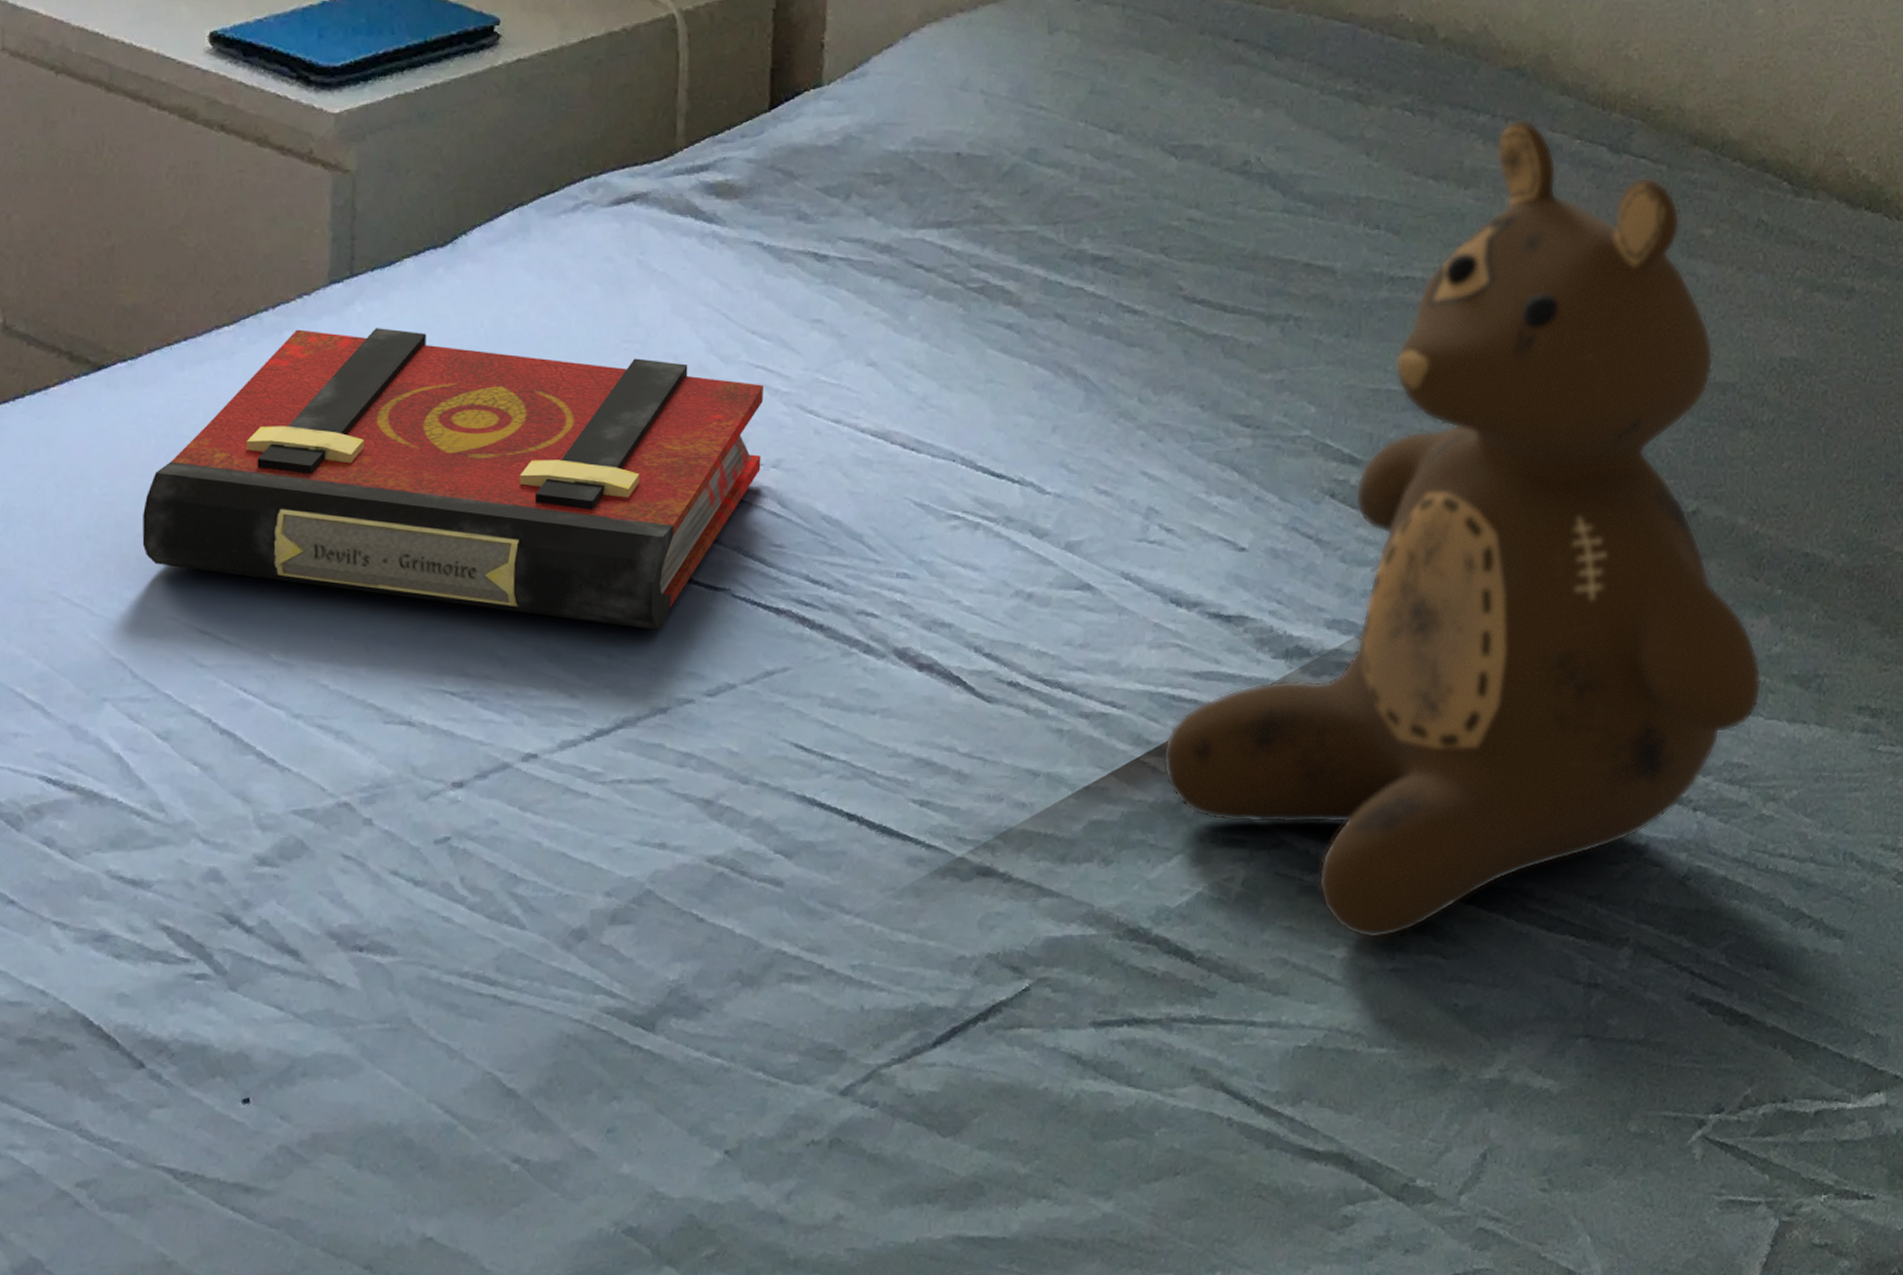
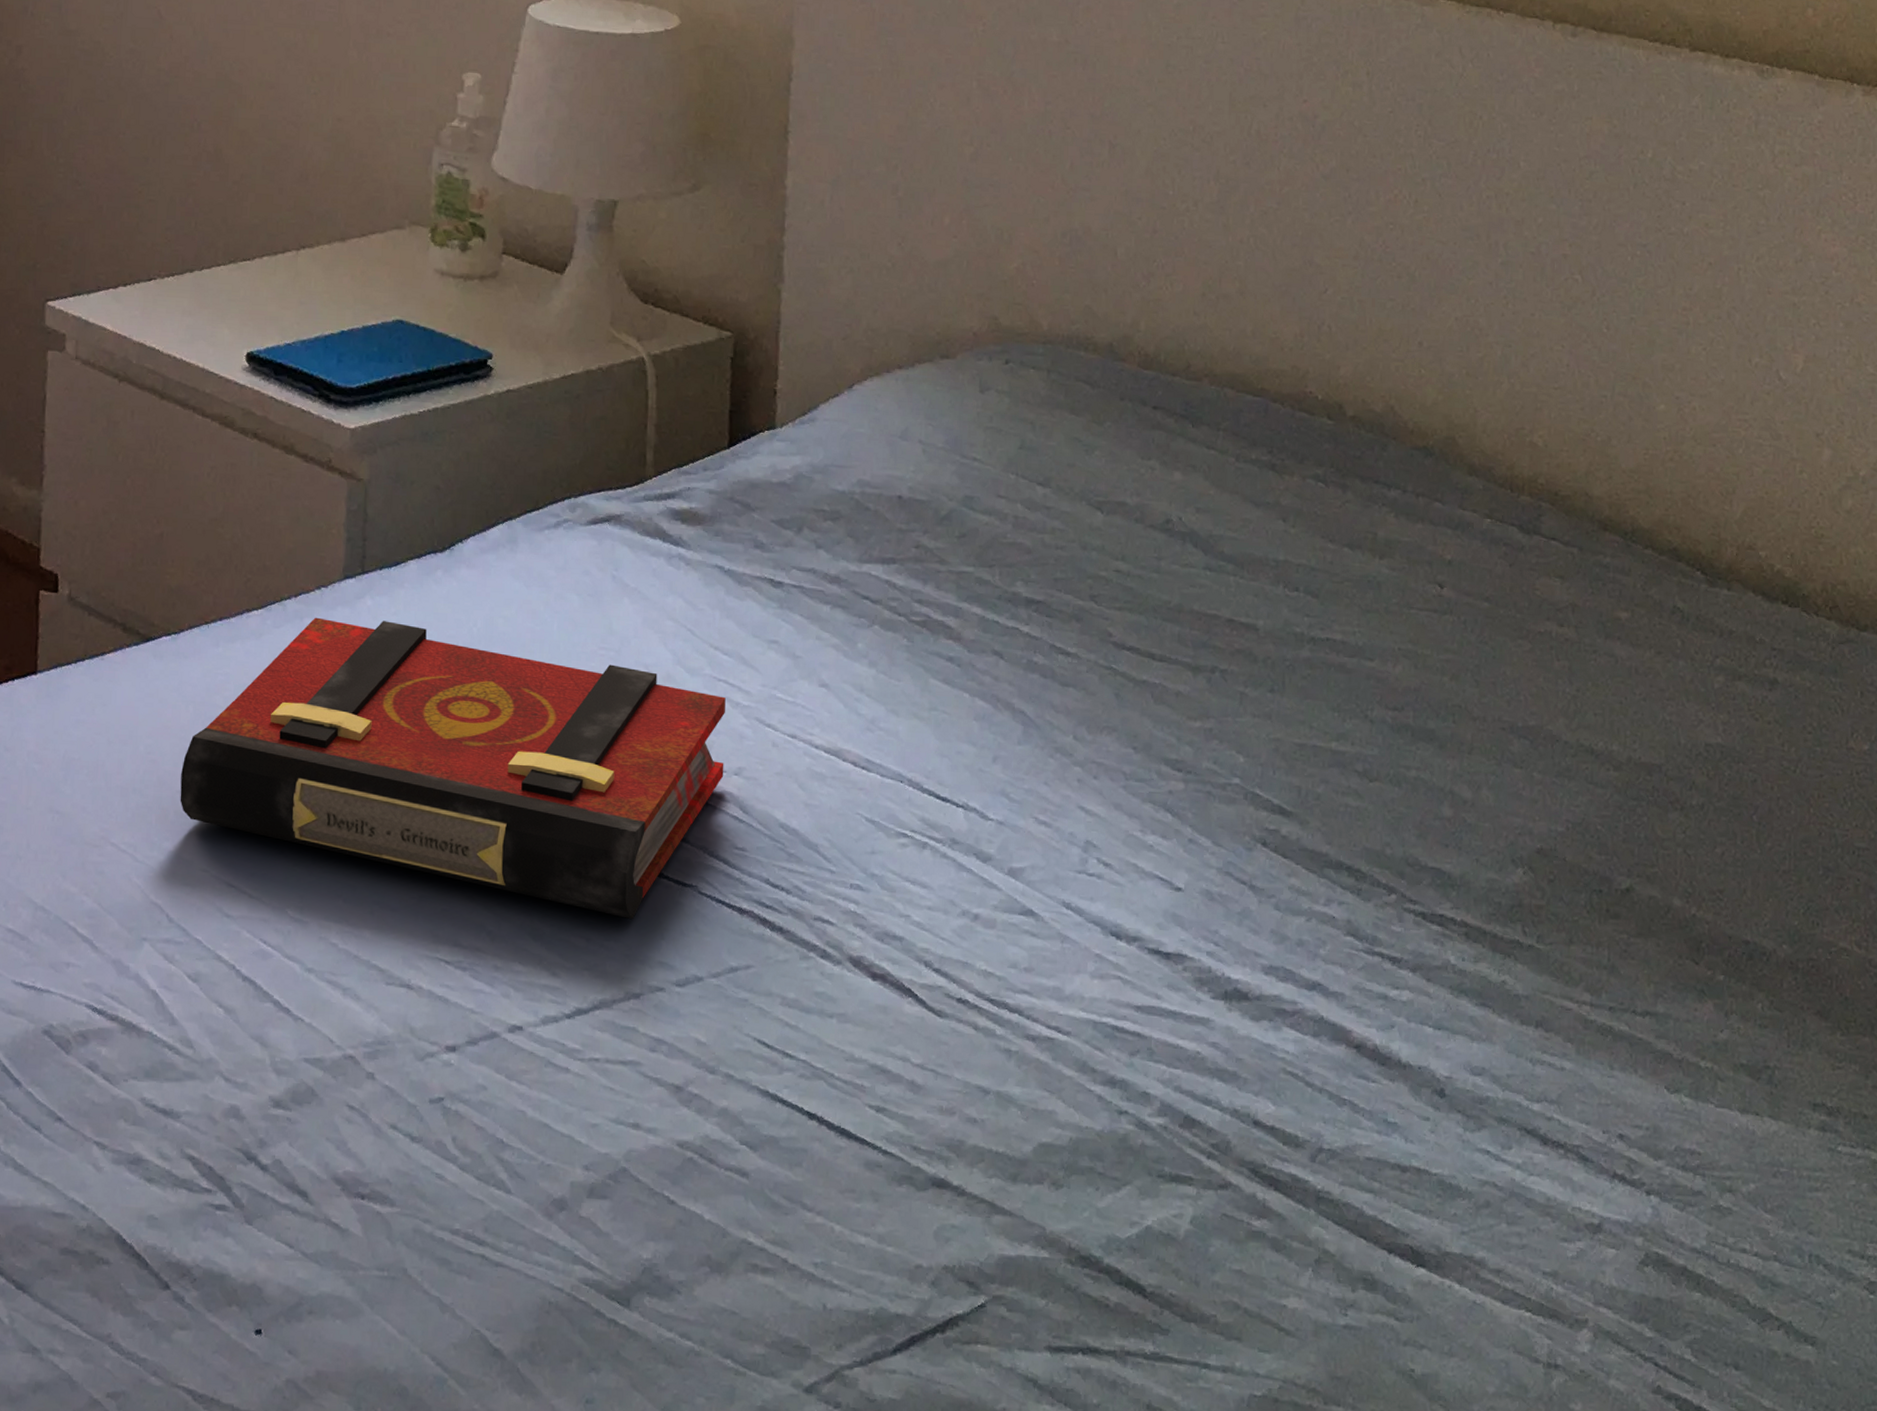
teddy bear: present [1162,118,1762,939] -> none [1108,495,1710,1293]

